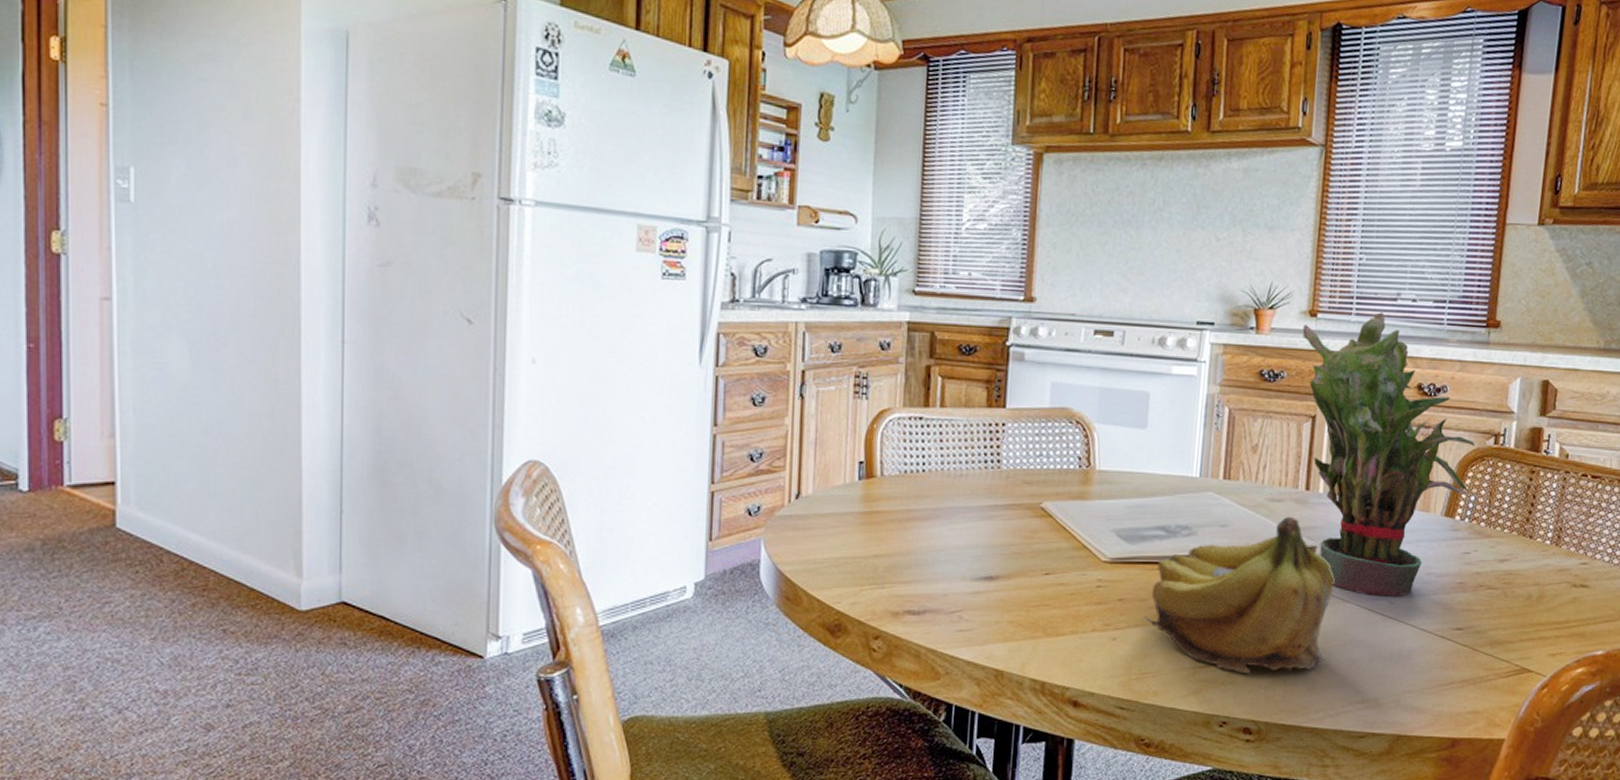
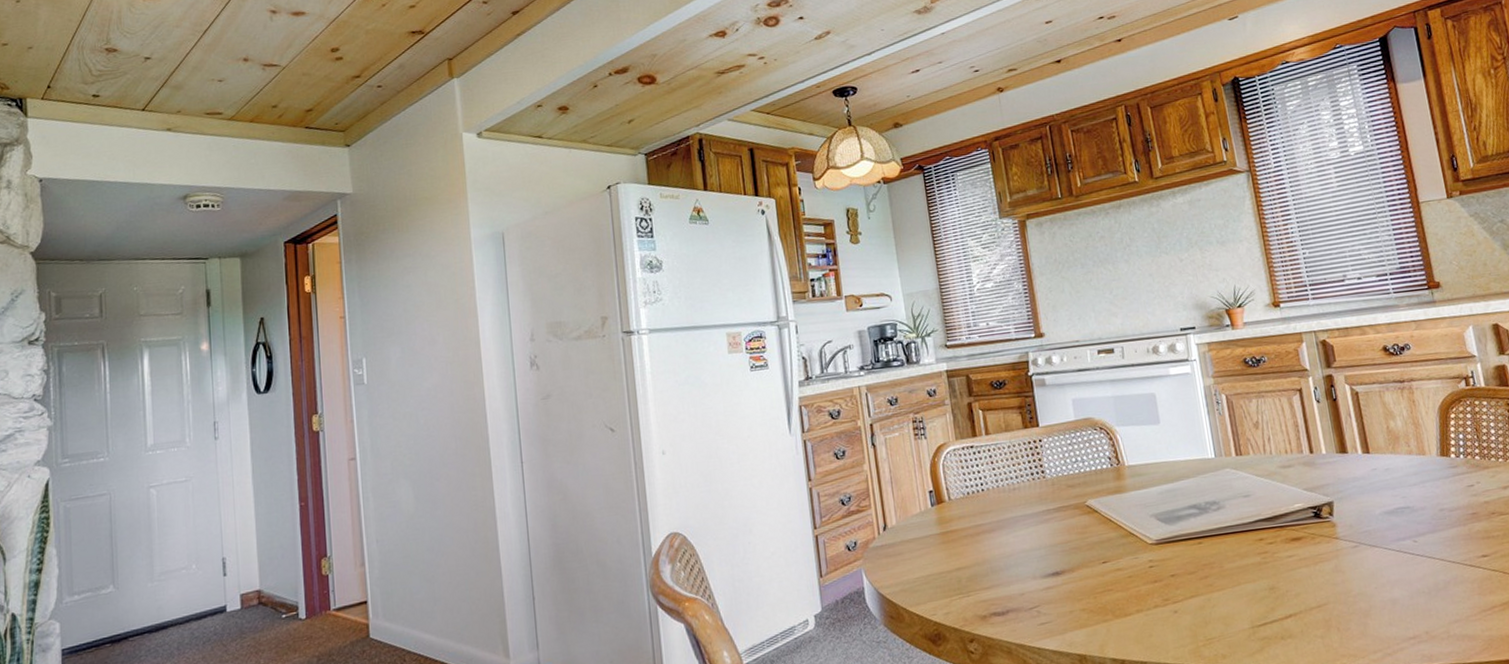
fruit: present [1144,516,1335,674] -> none [1197,478,1370,627]
potted plant: present [1302,312,1475,597] -> none [1271,293,1458,538]

